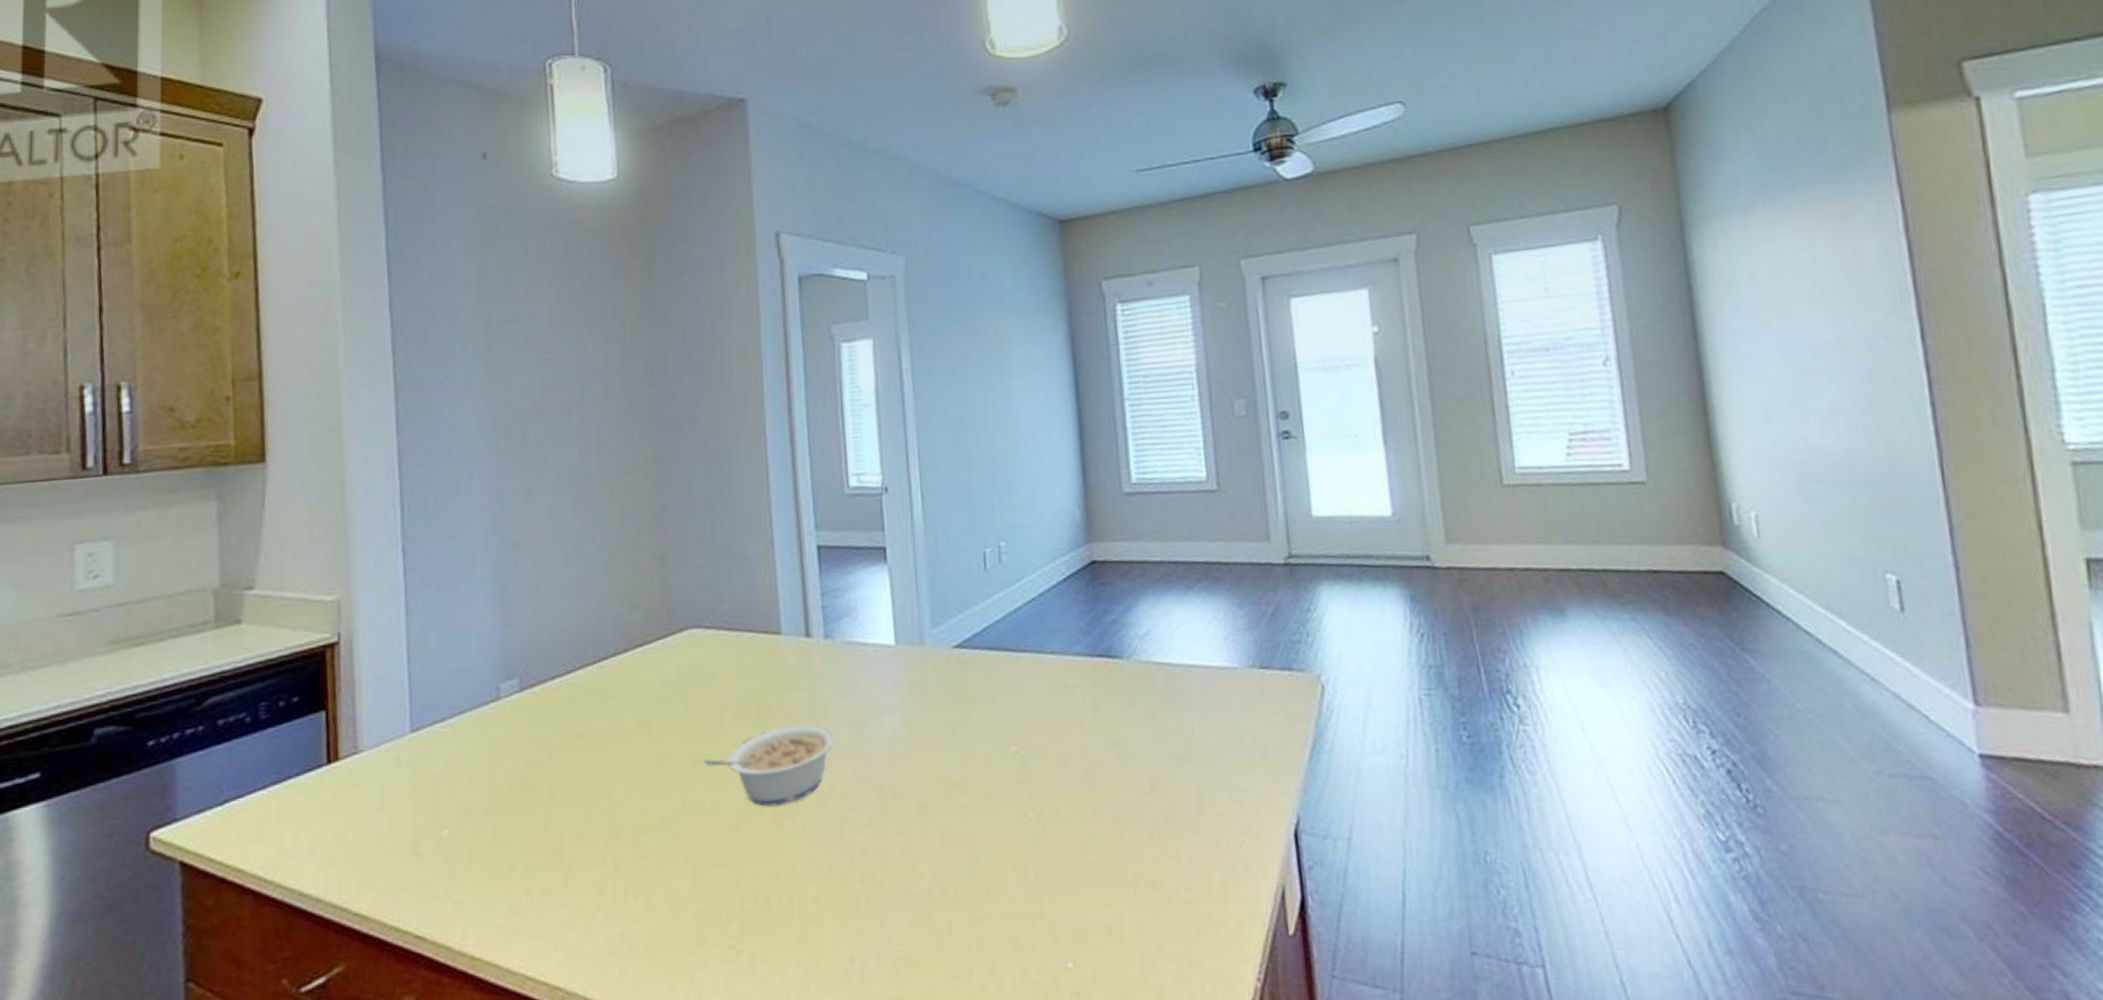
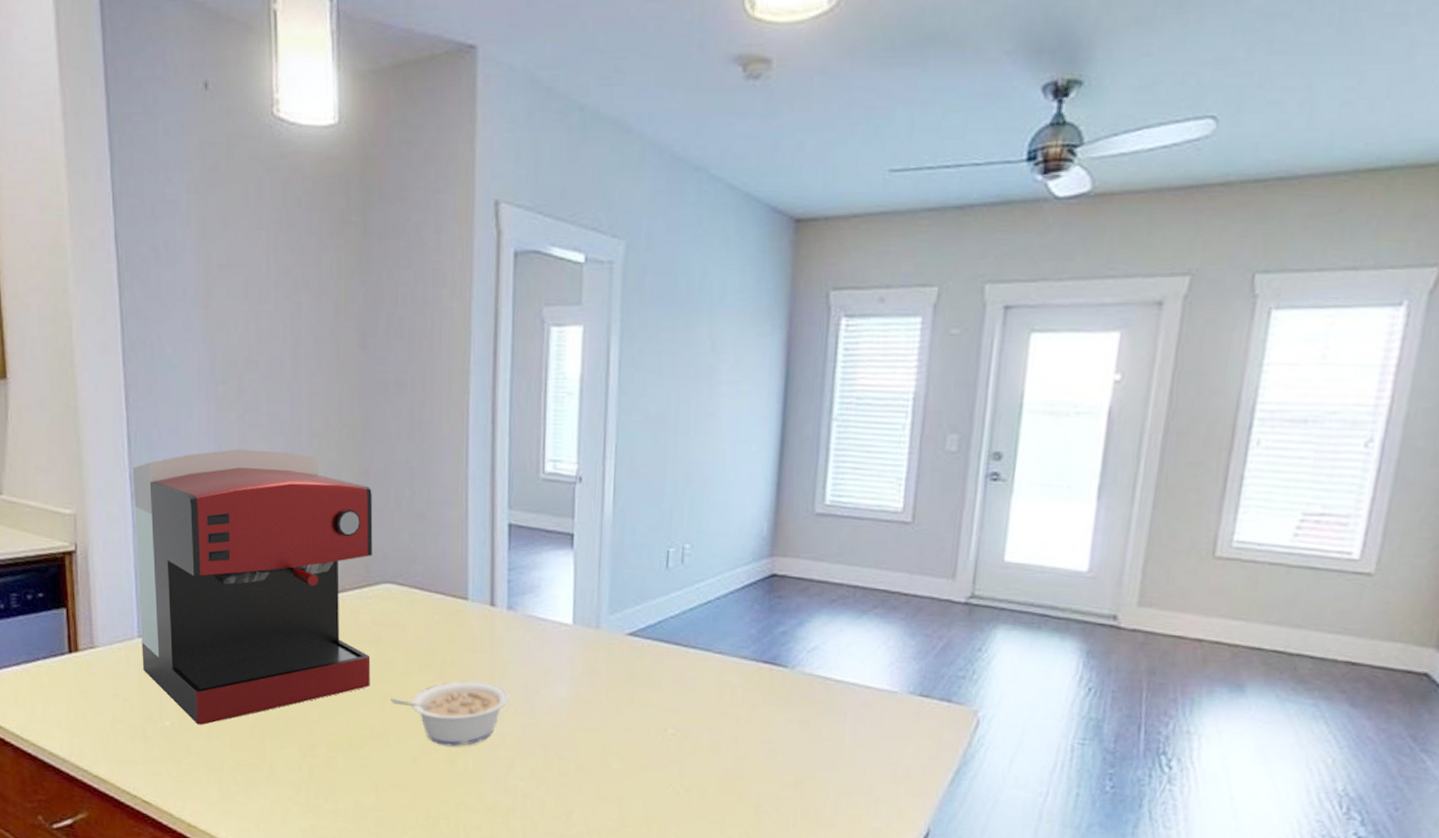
coffee maker: none [405,501,680,828] -> present [132,448,373,725]

